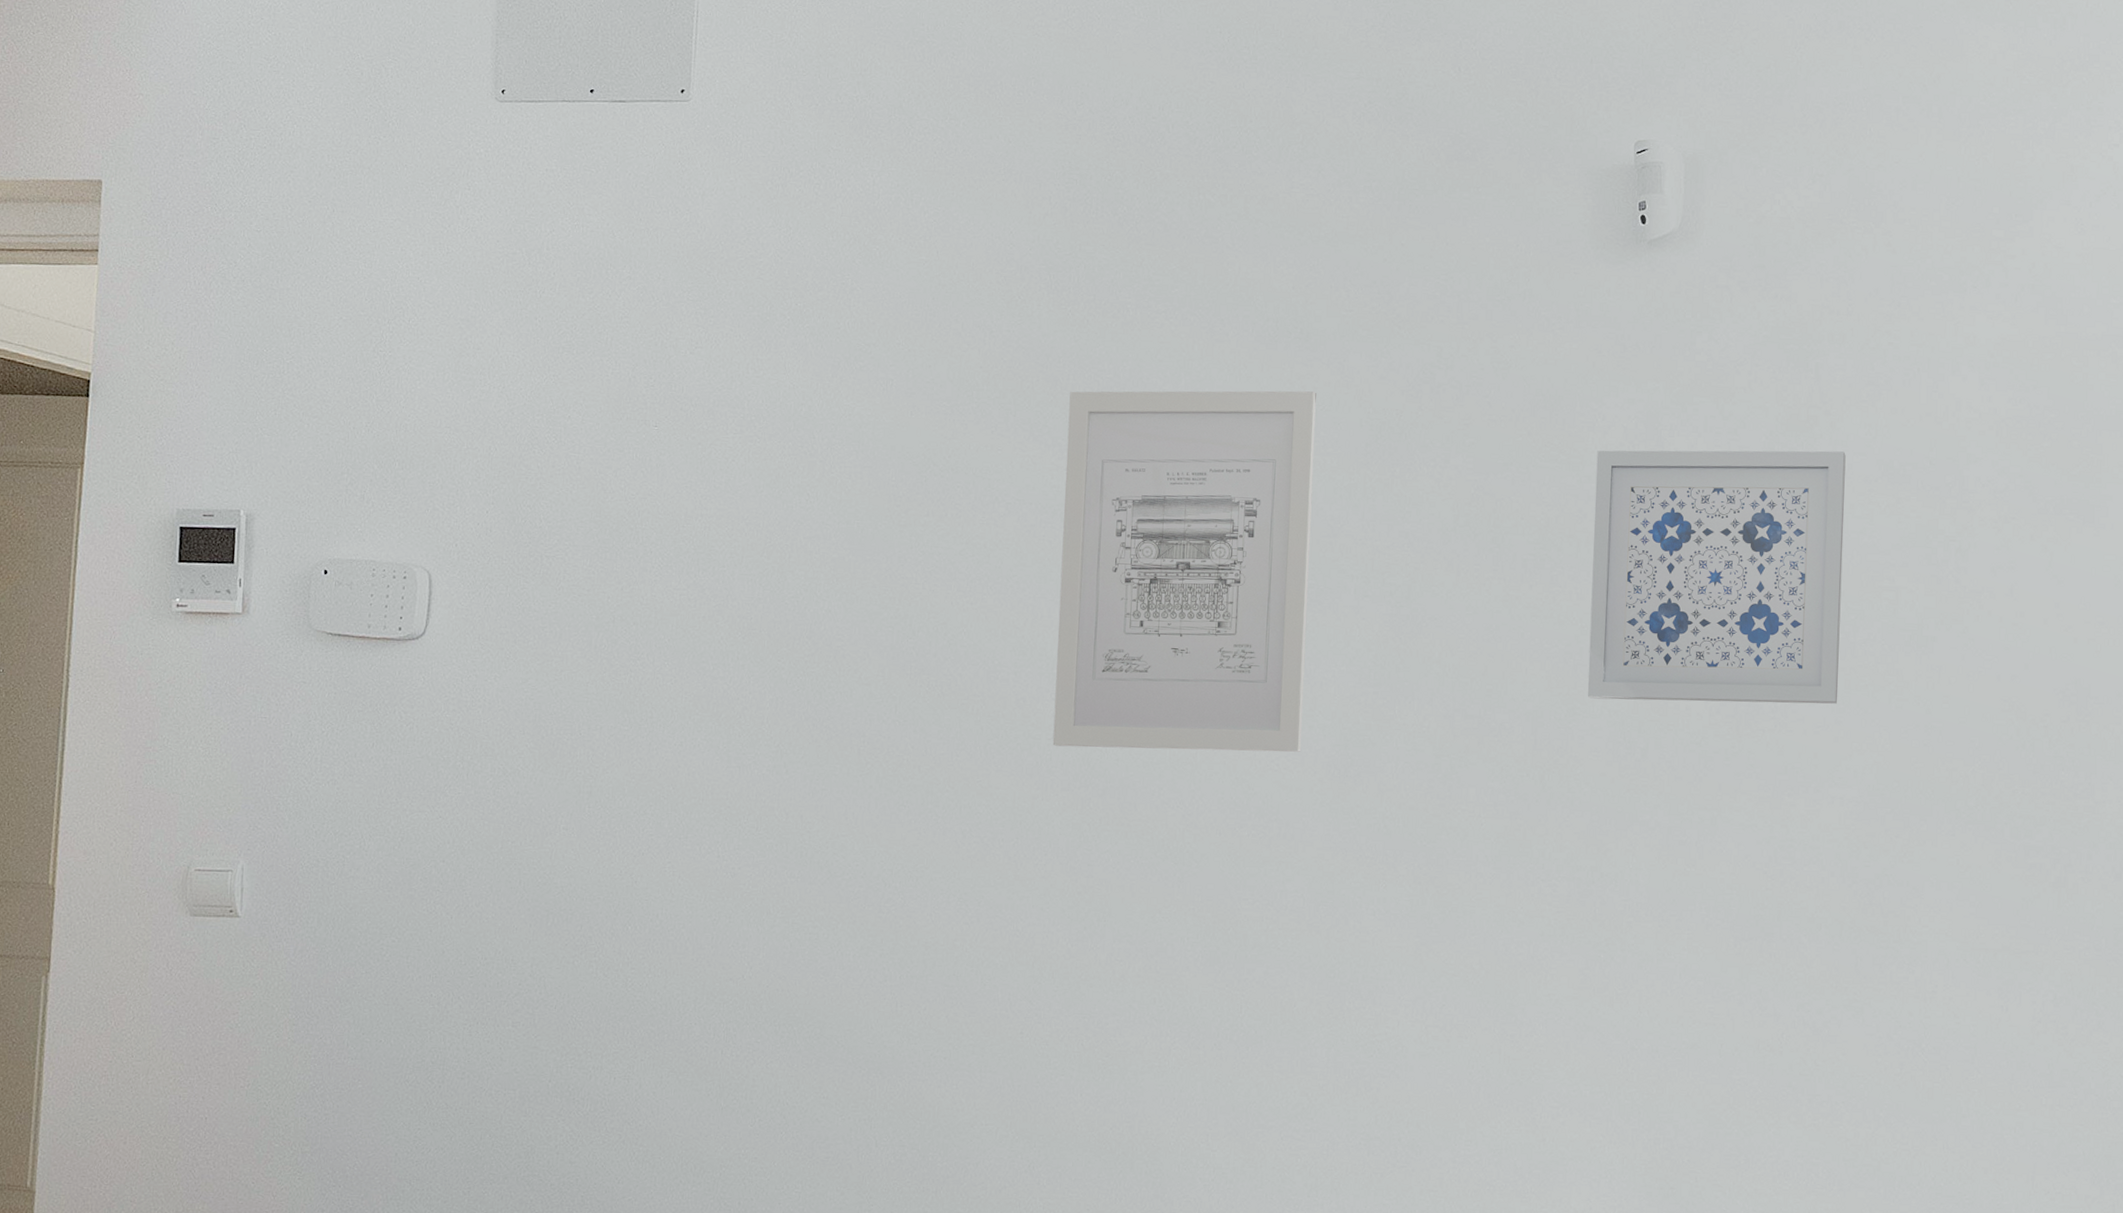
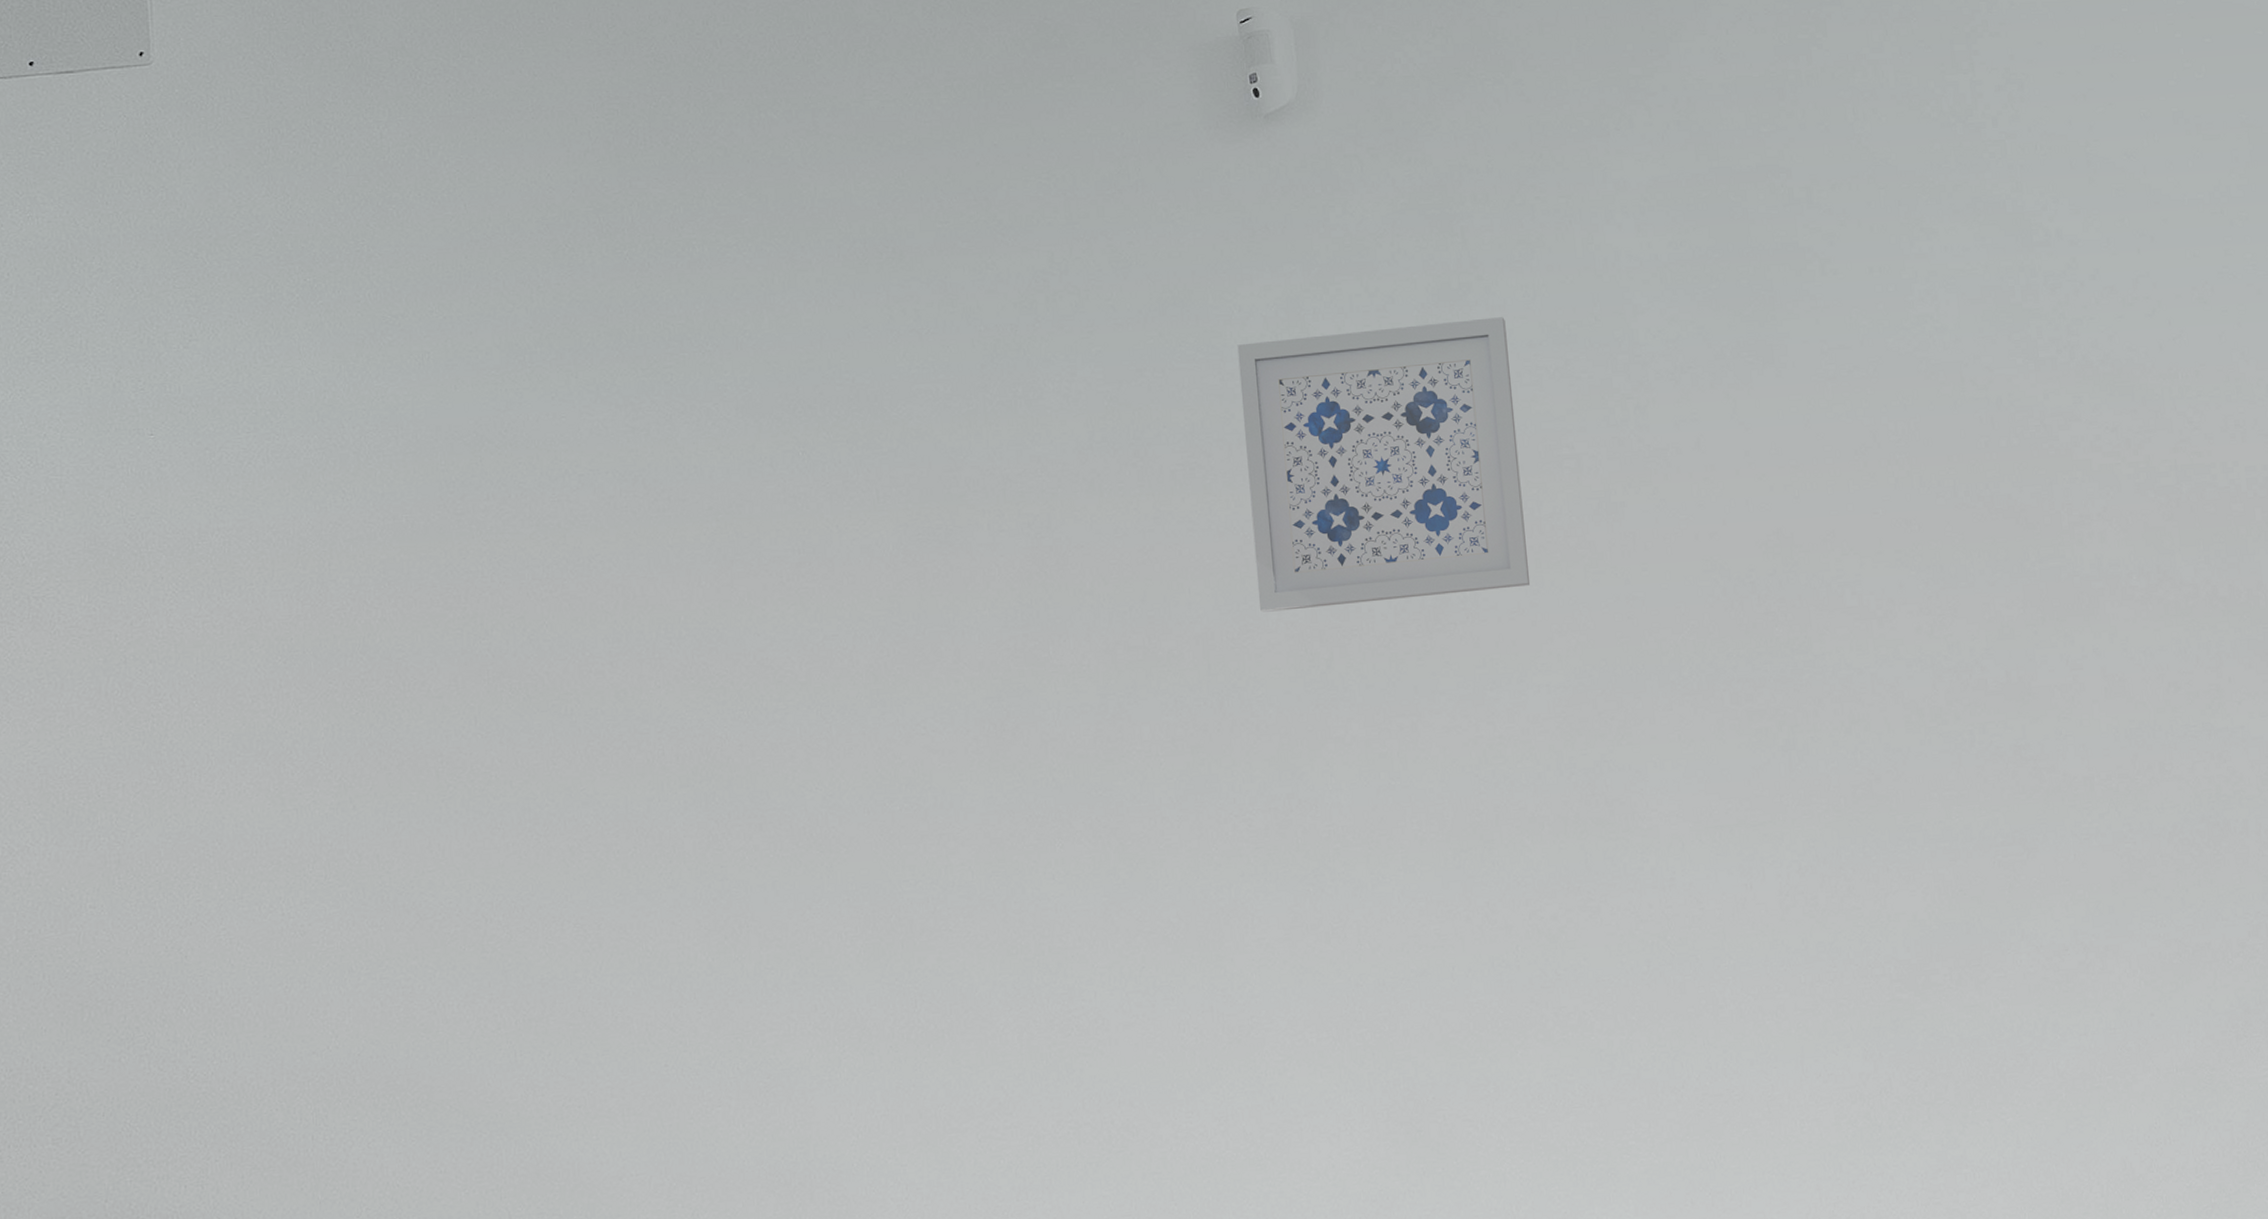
wall art: present [1052,390,1316,753] -> none [638,315,950,739]

